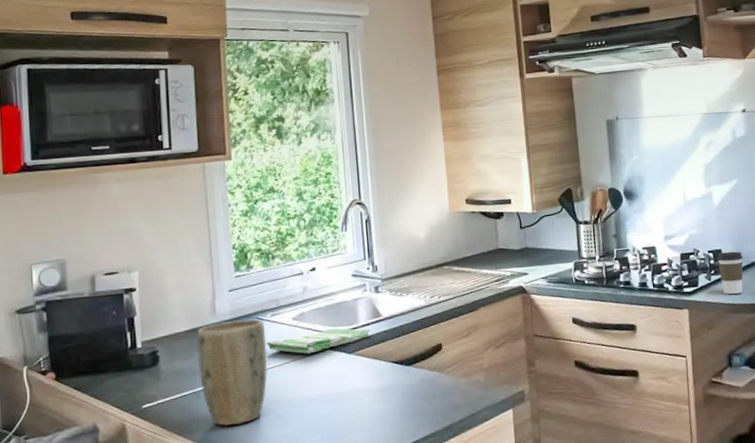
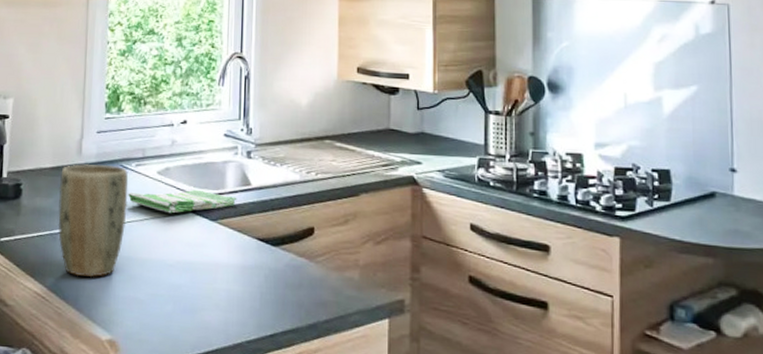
coffee cup: present [717,251,744,295] -> none [664,174,699,230]

